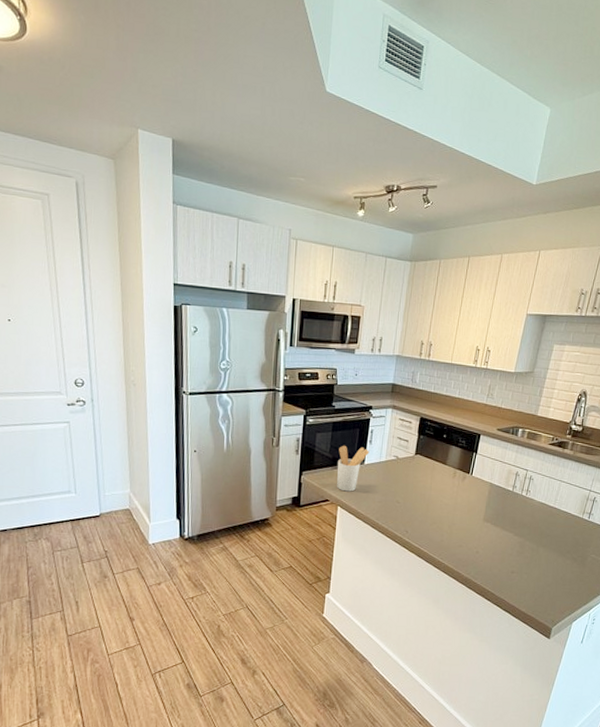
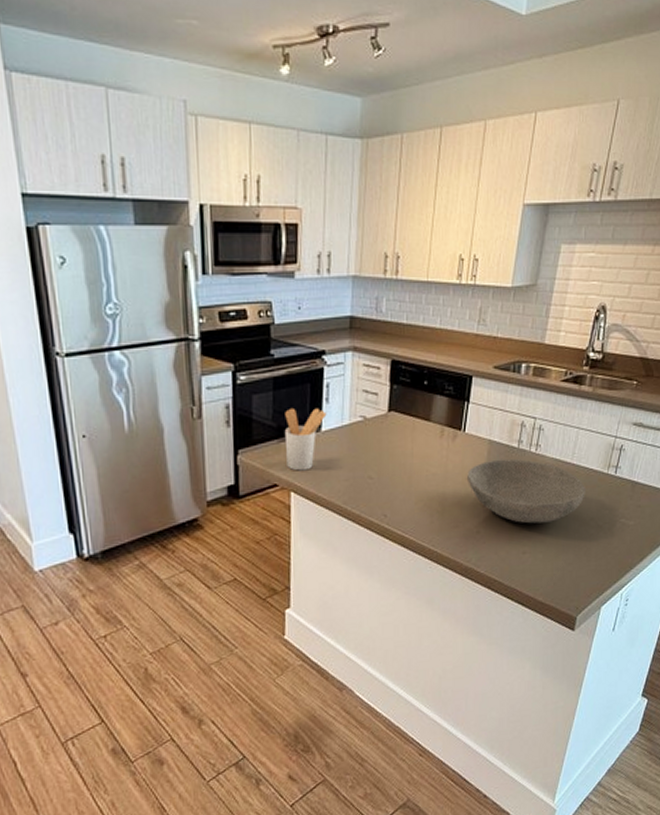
bowl: none [471,498,564,551] -> present [466,458,585,524]

